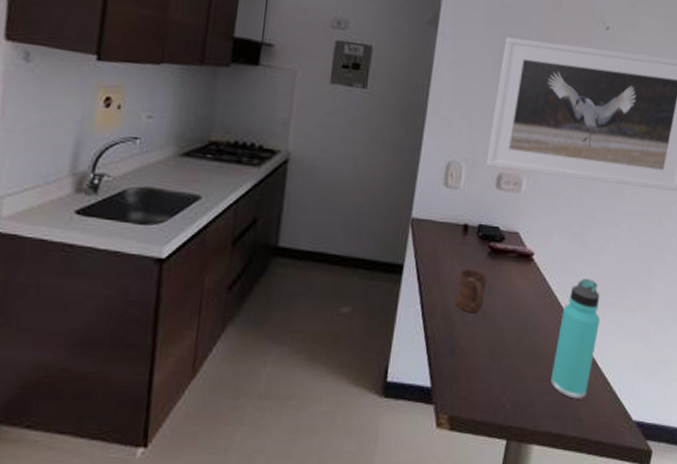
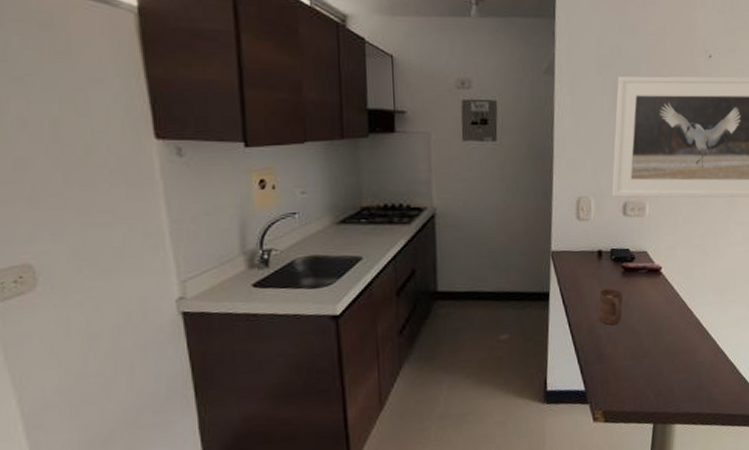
thermos bottle: present [551,279,600,399] -> none [686,283,724,384]

